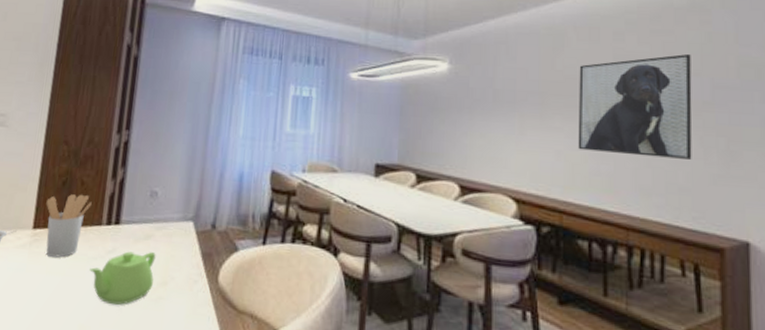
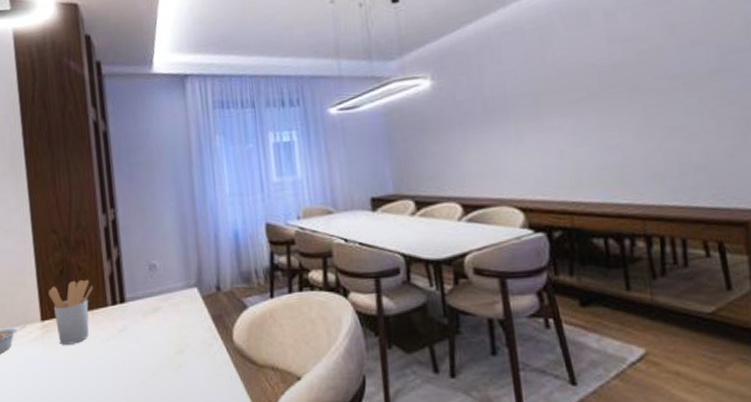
teapot: present [89,251,156,305] -> none [105,324,170,379]
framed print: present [578,53,692,160] -> none [571,21,705,146]

